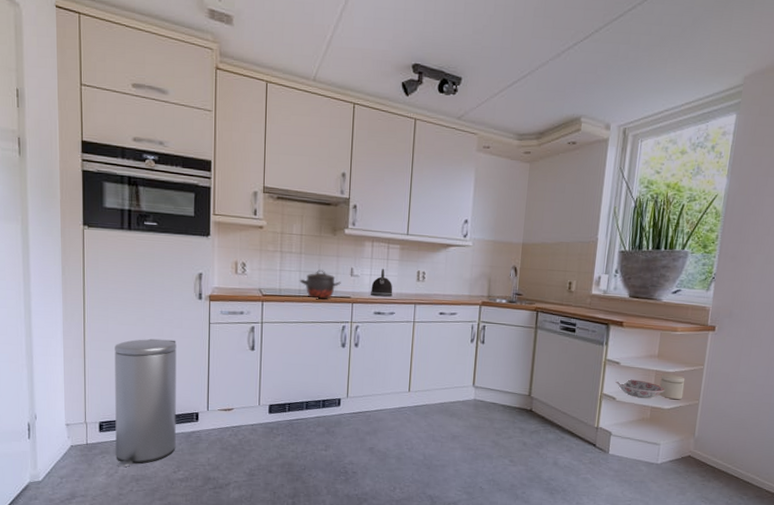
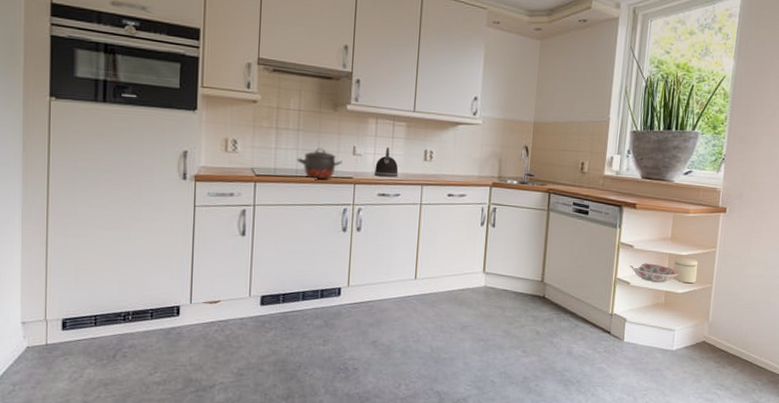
pedal bin: present [115,338,176,467] -> none [81,223,156,370]

